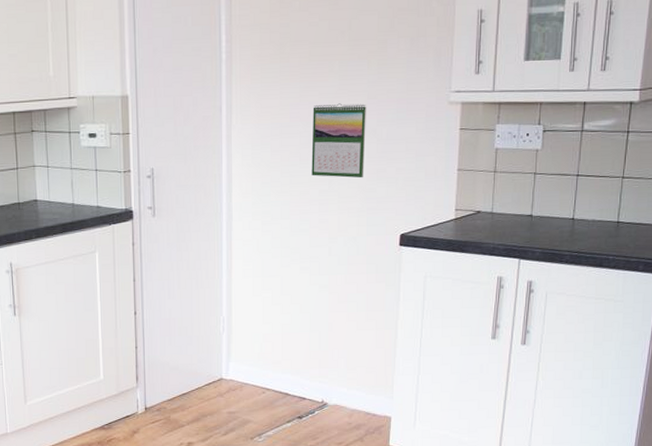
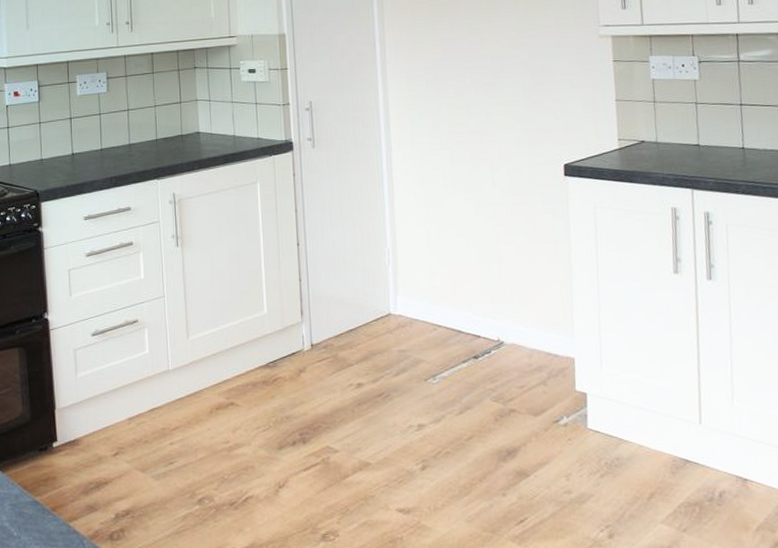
calendar: present [311,103,366,178] -> none [464,38,521,109]

